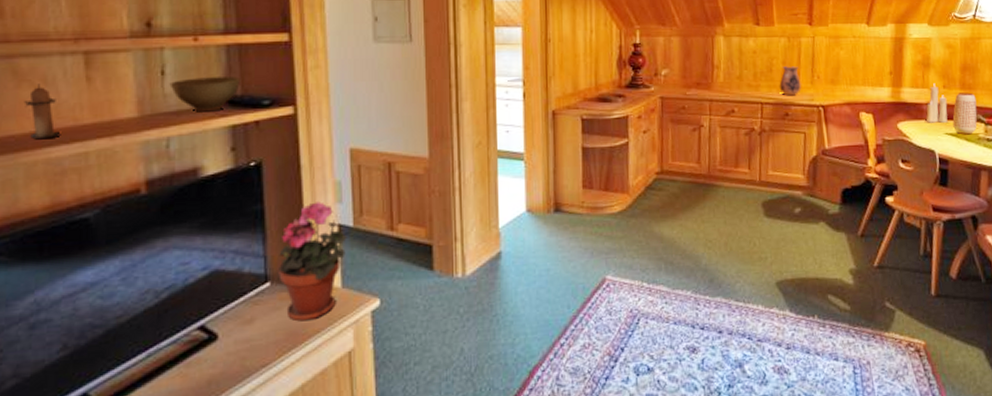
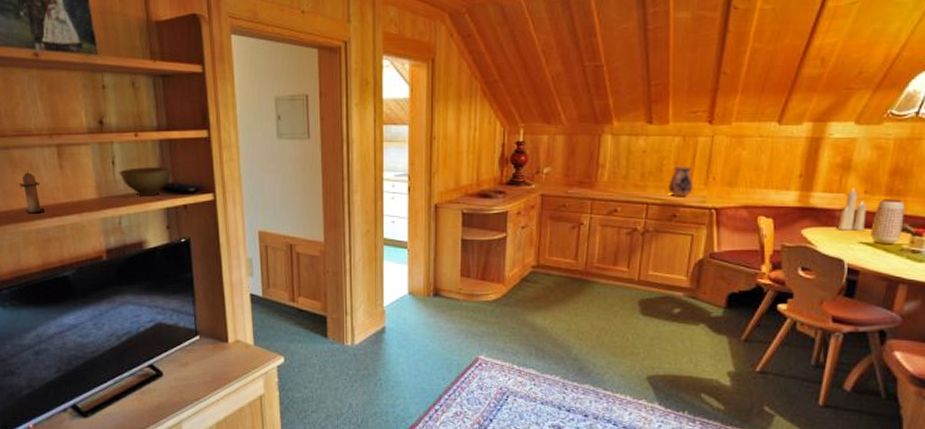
potted plant: present [278,202,347,322] -> none [205,274,257,369]

